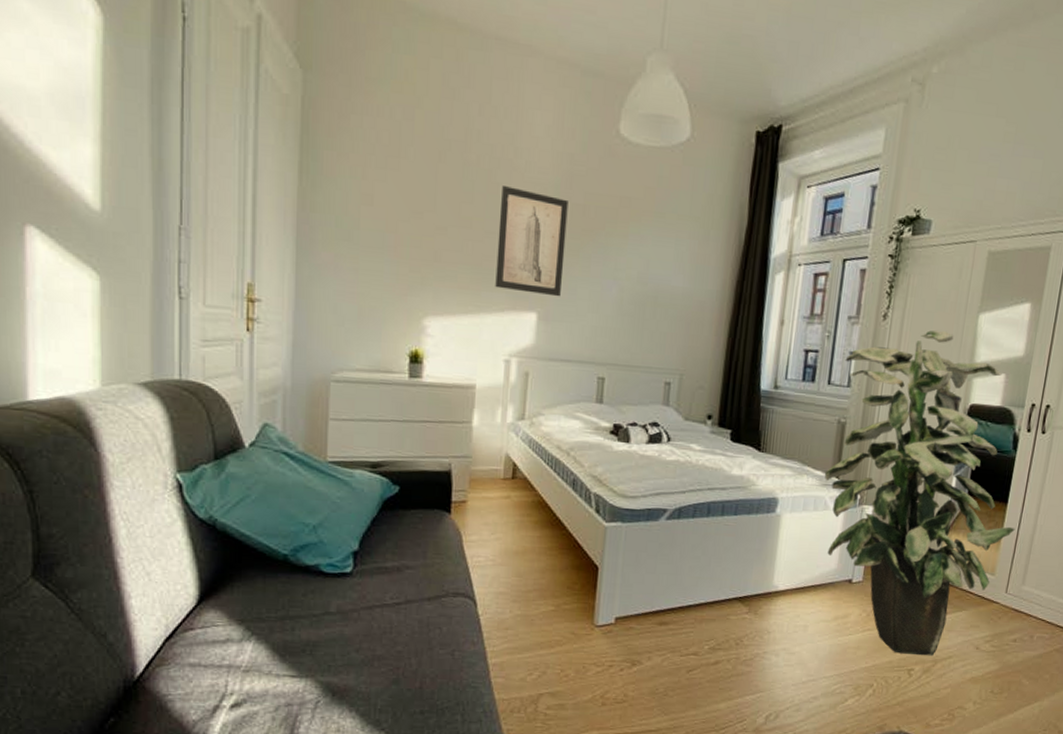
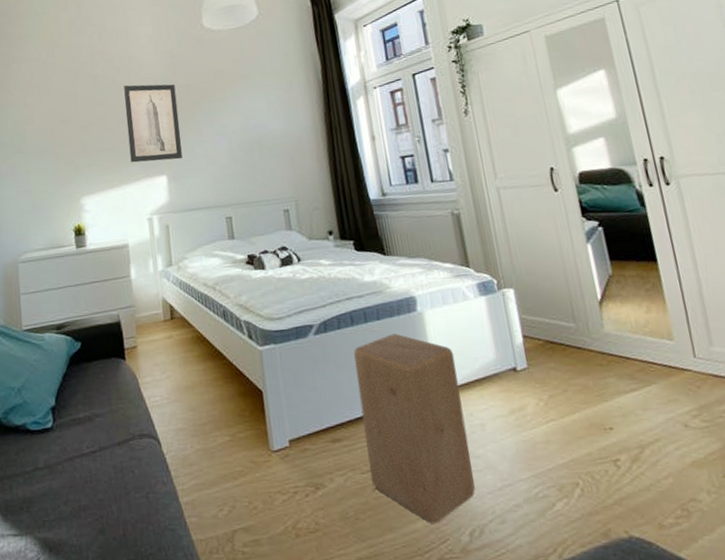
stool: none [687,531,799,705] -> present [354,333,475,523]
indoor plant: present [825,330,1015,656] -> none [440,112,677,443]

